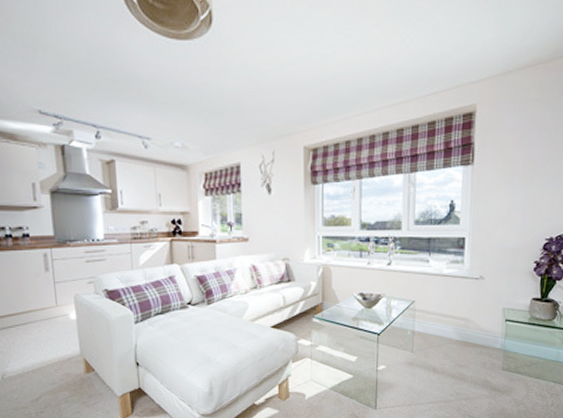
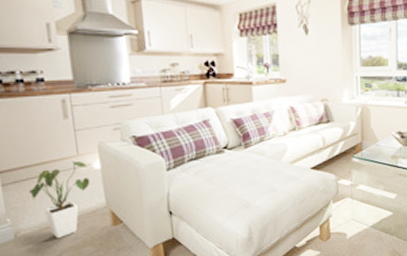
house plant: none [15,311,67,382] -> present [29,160,91,238]

